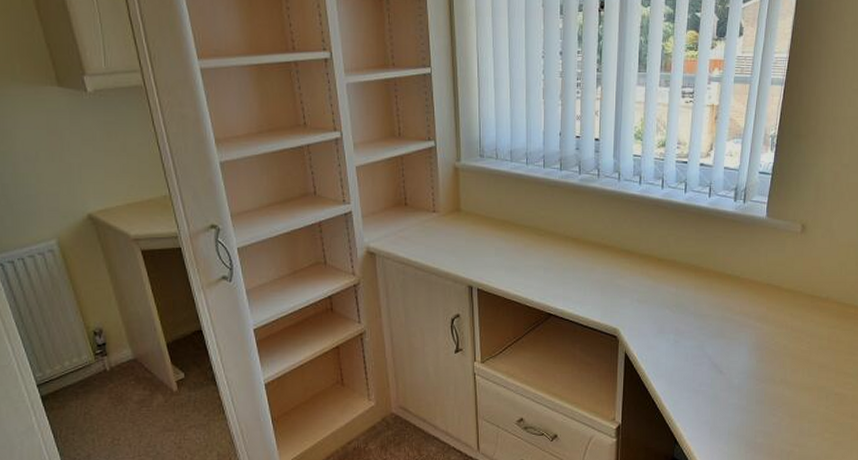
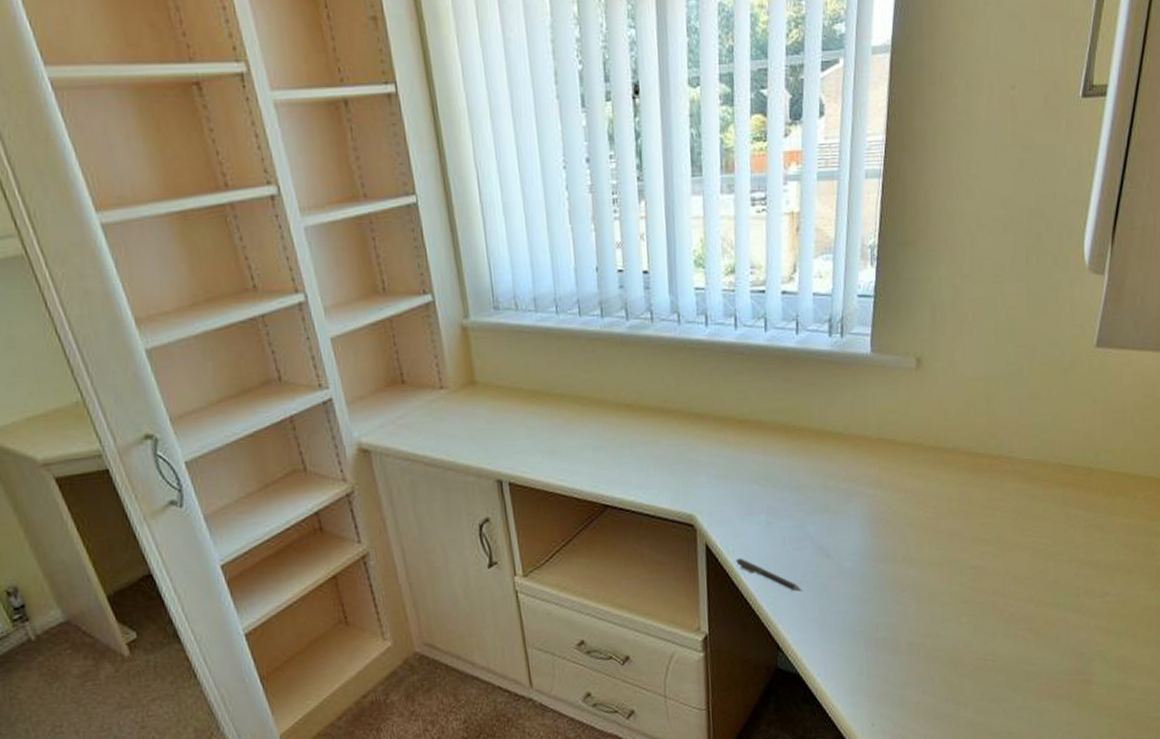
pen: none [648,366,699,399] -> present [736,557,803,593]

